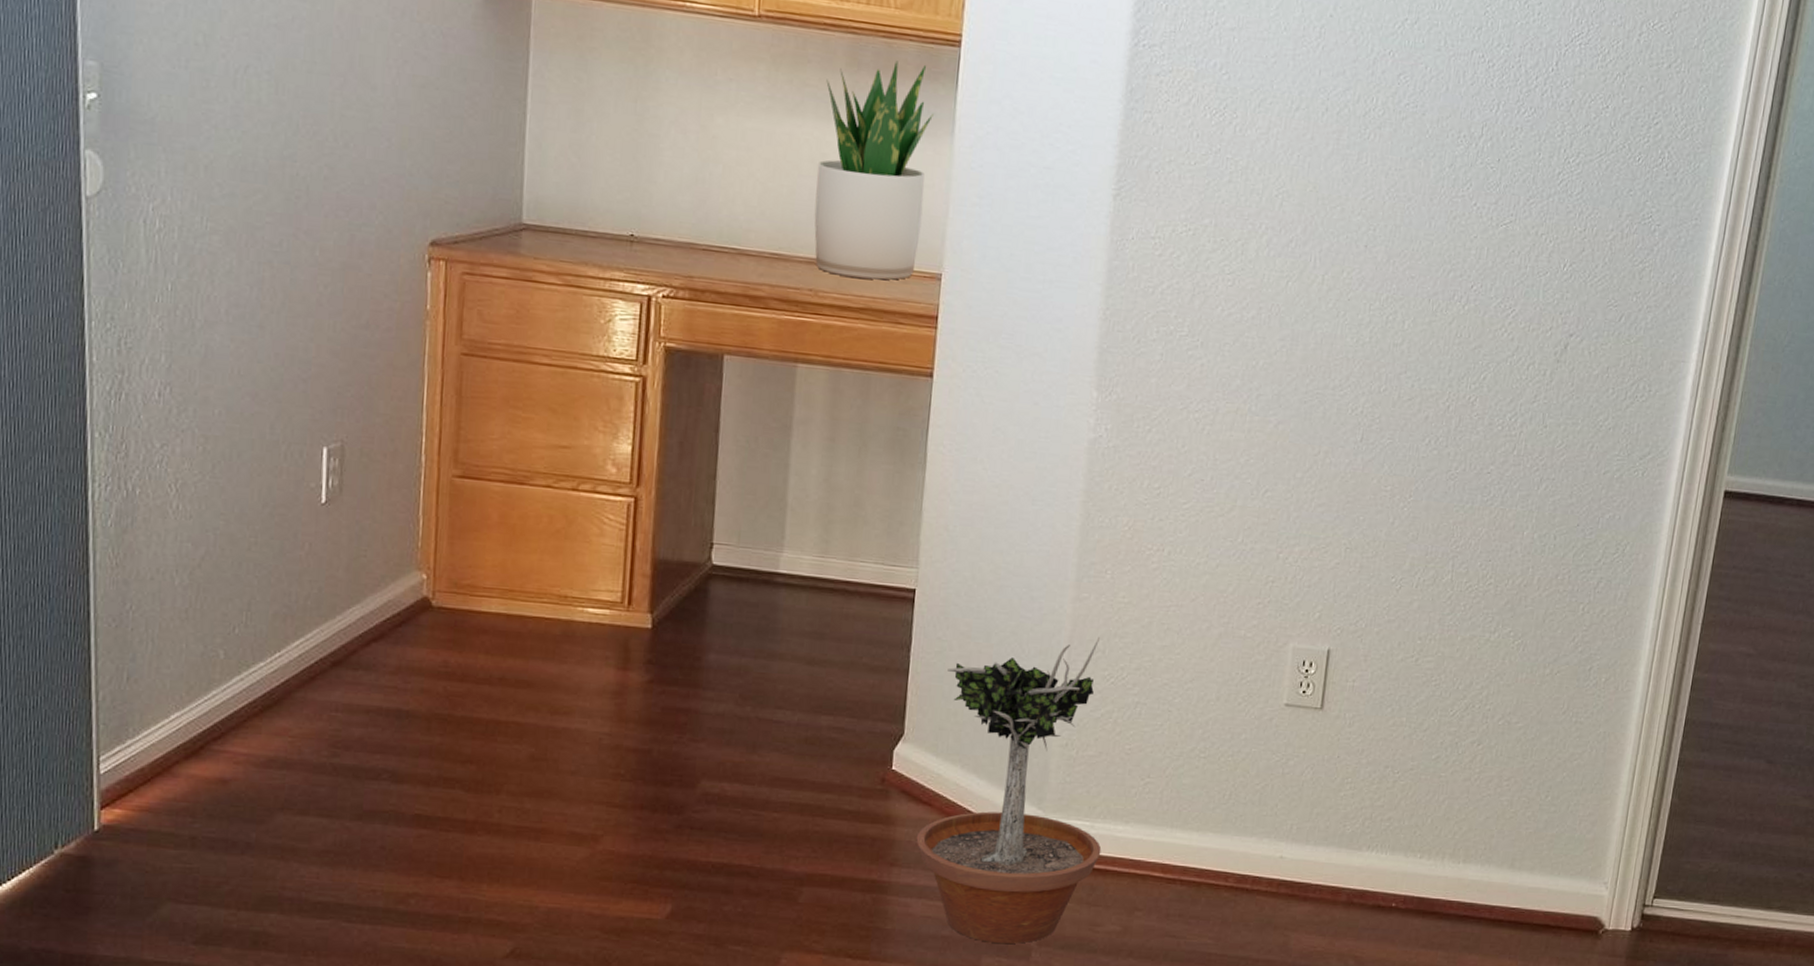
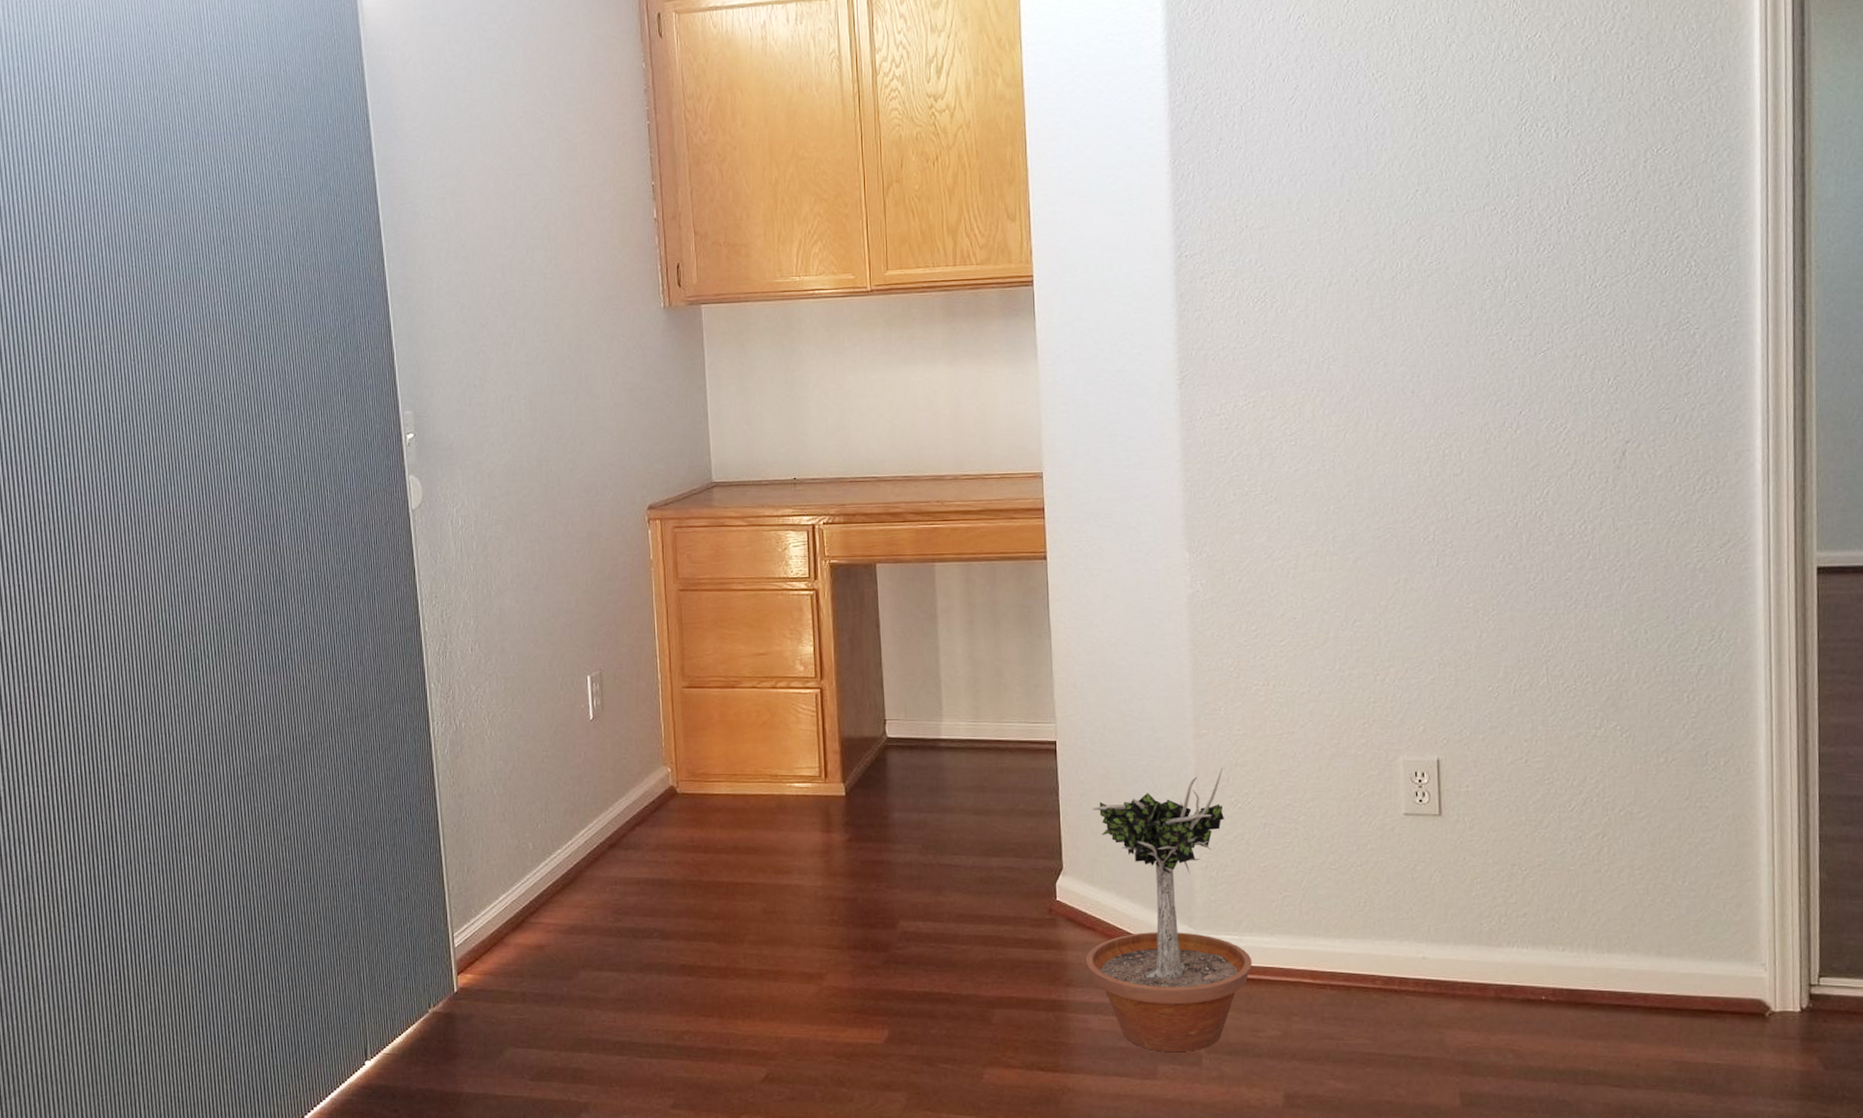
planter: present [814,60,933,280] -> none [929,305,1021,486]

